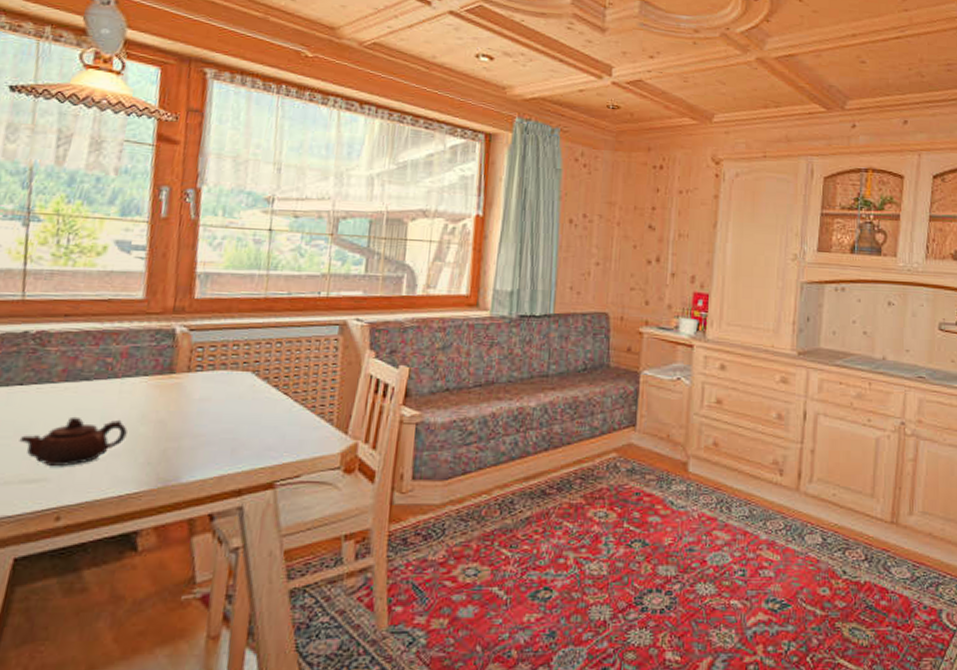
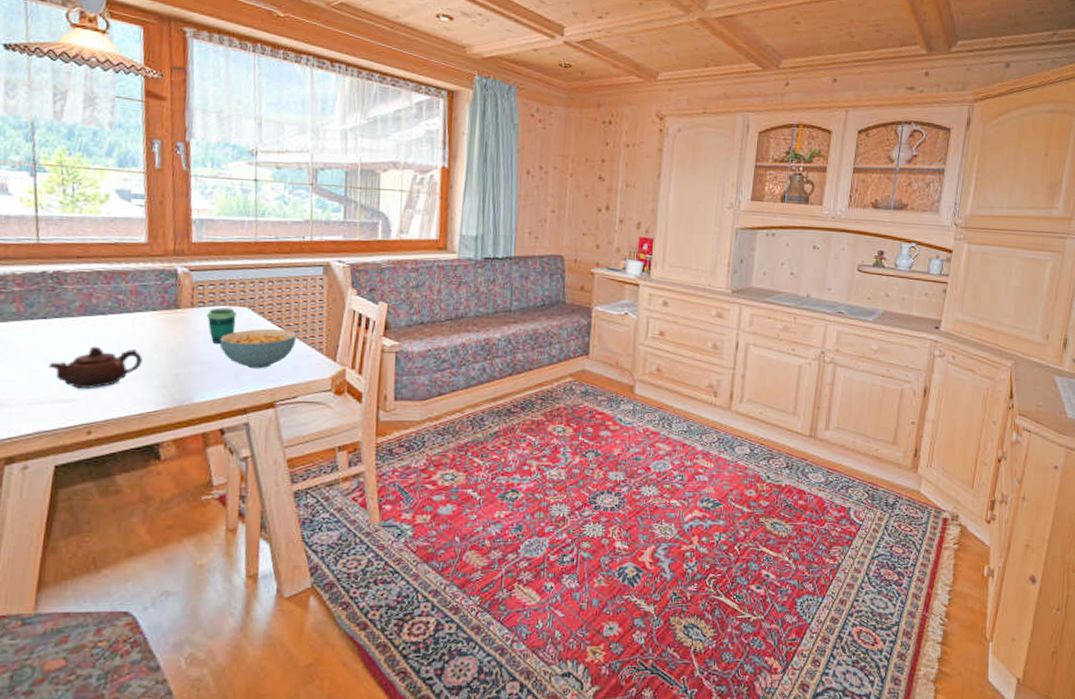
cup: none [204,372,238,415] -> present [207,308,237,345]
cereal bowl: none [216,396,305,443] -> present [219,328,297,369]

